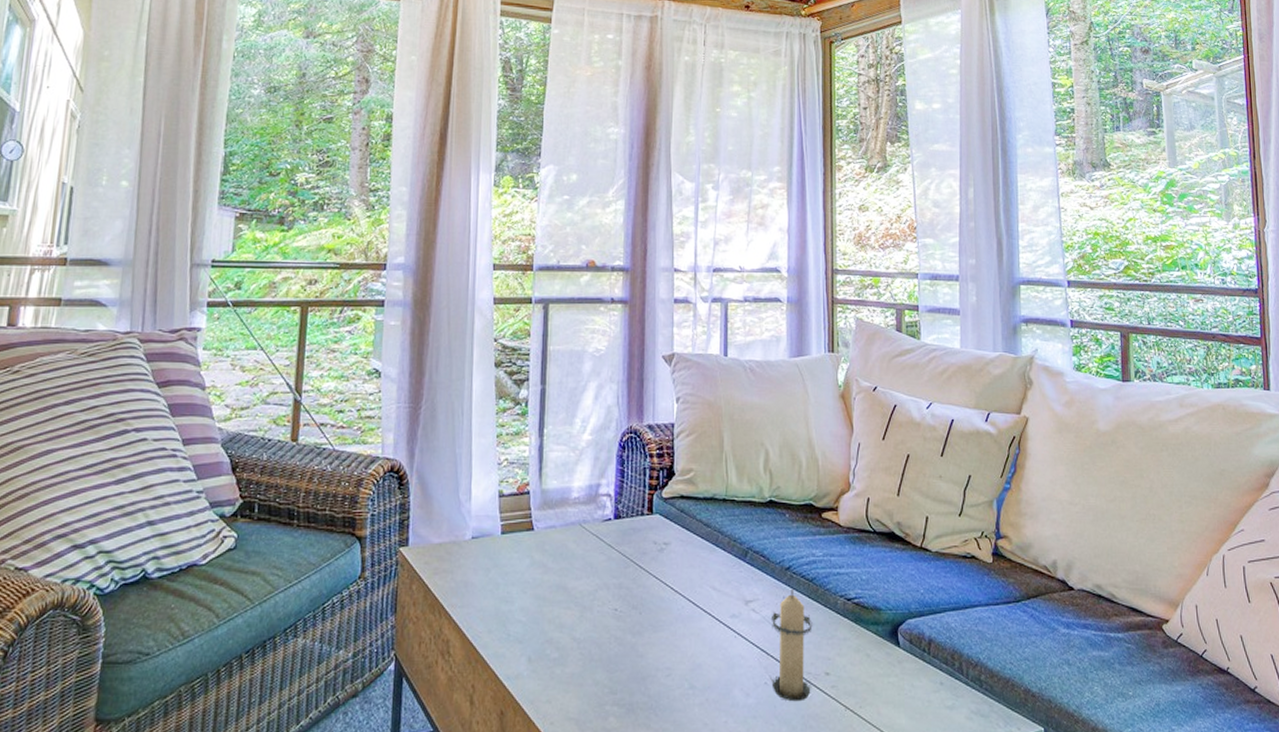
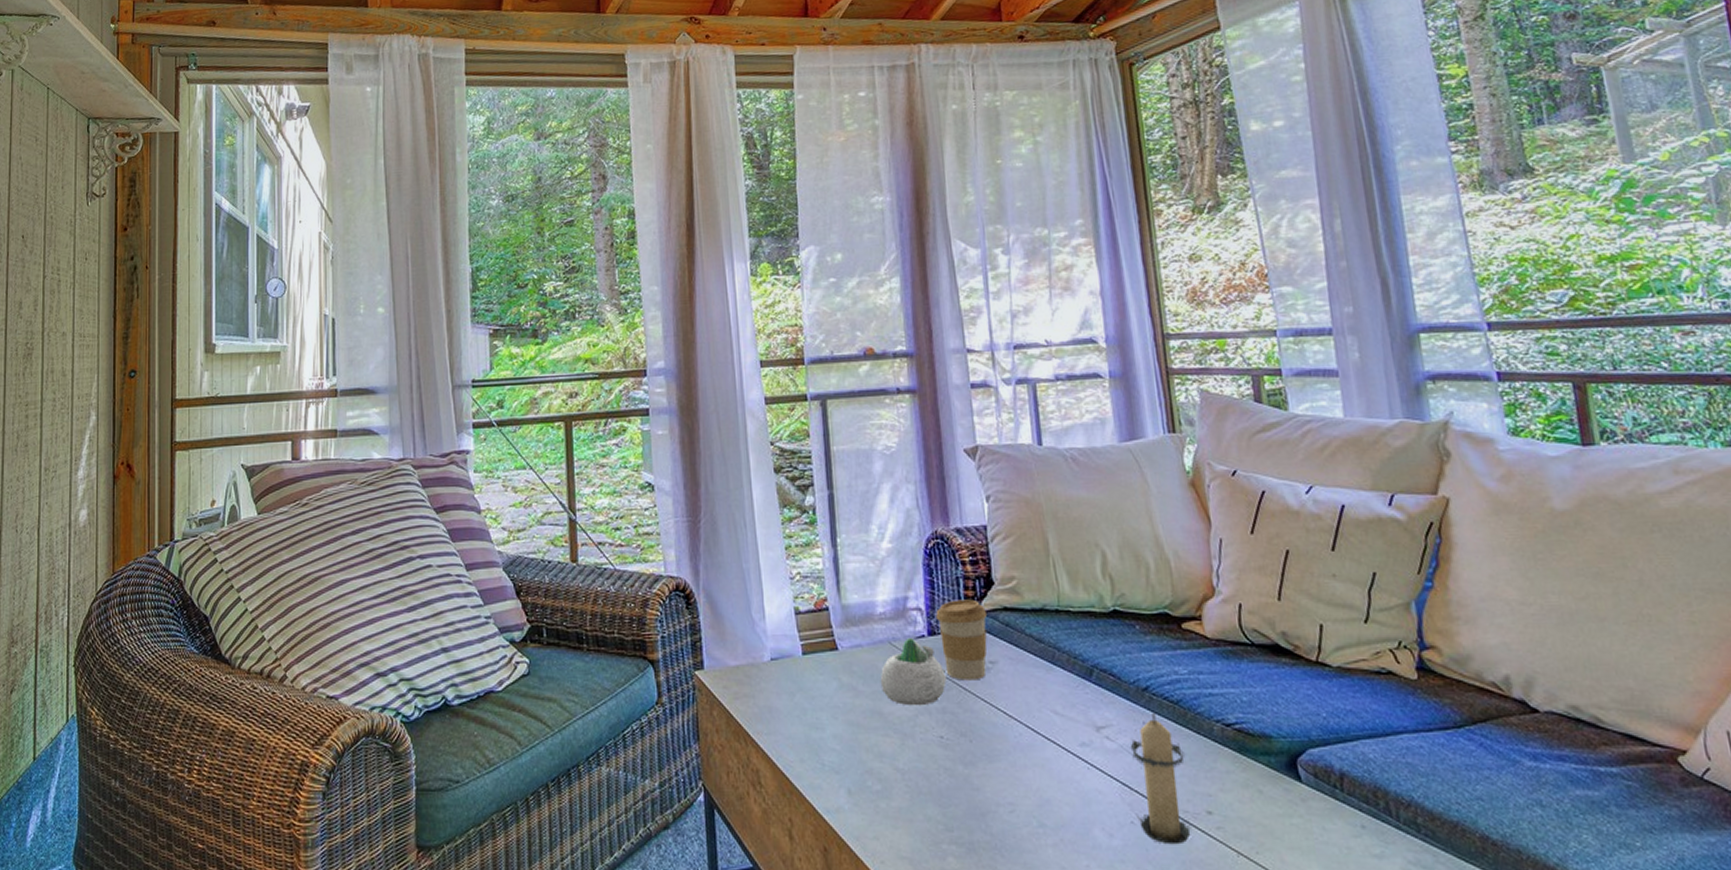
succulent planter: none [568,520,626,582] -> present [880,637,947,706]
coffee cup: none [623,488,667,559] -> present [936,599,988,681]

